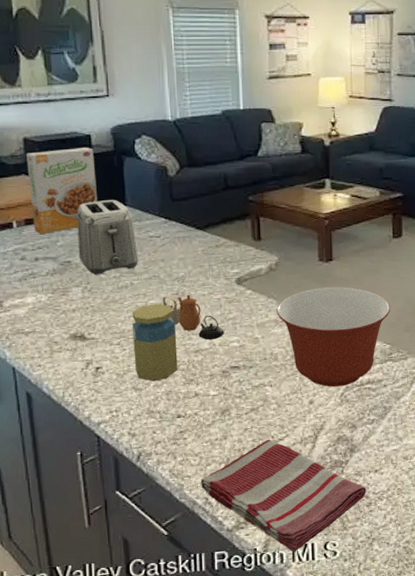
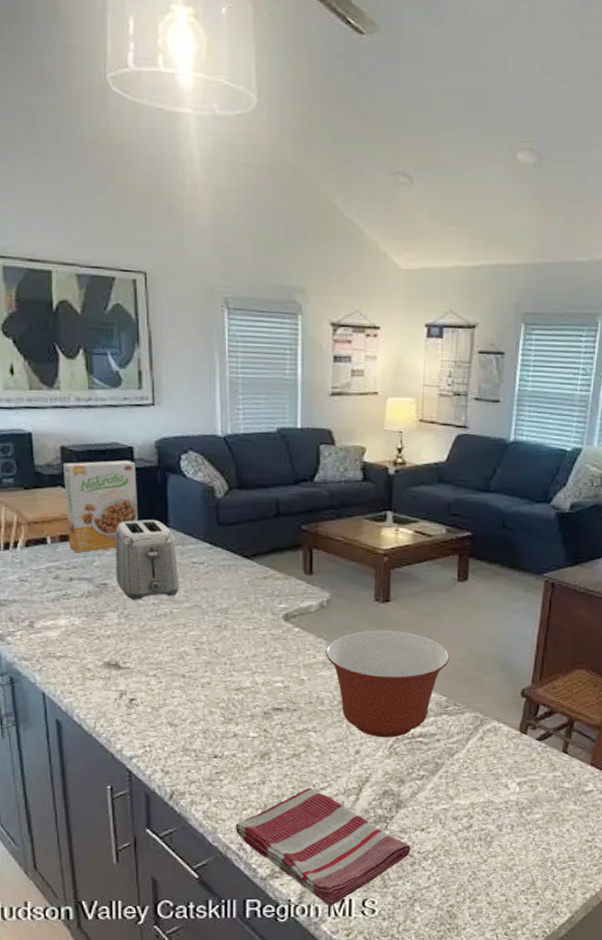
jar: present [132,303,178,382] -> none [170,635,217,718]
teapot: present [160,295,225,340] -> none [200,628,268,679]

